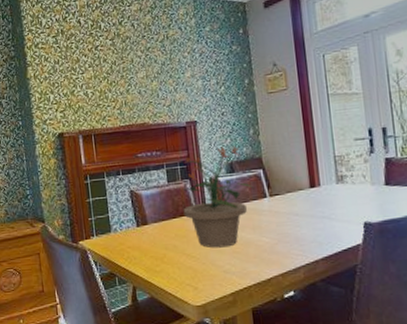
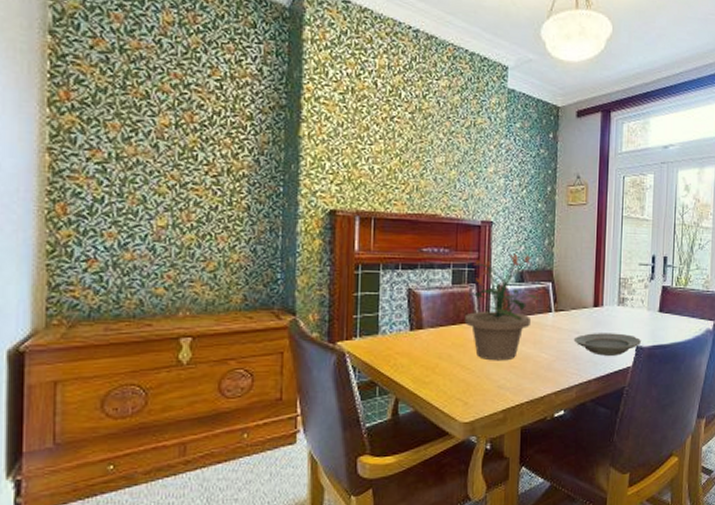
plate: none [293,211,369,235] -> present [573,333,641,356]

